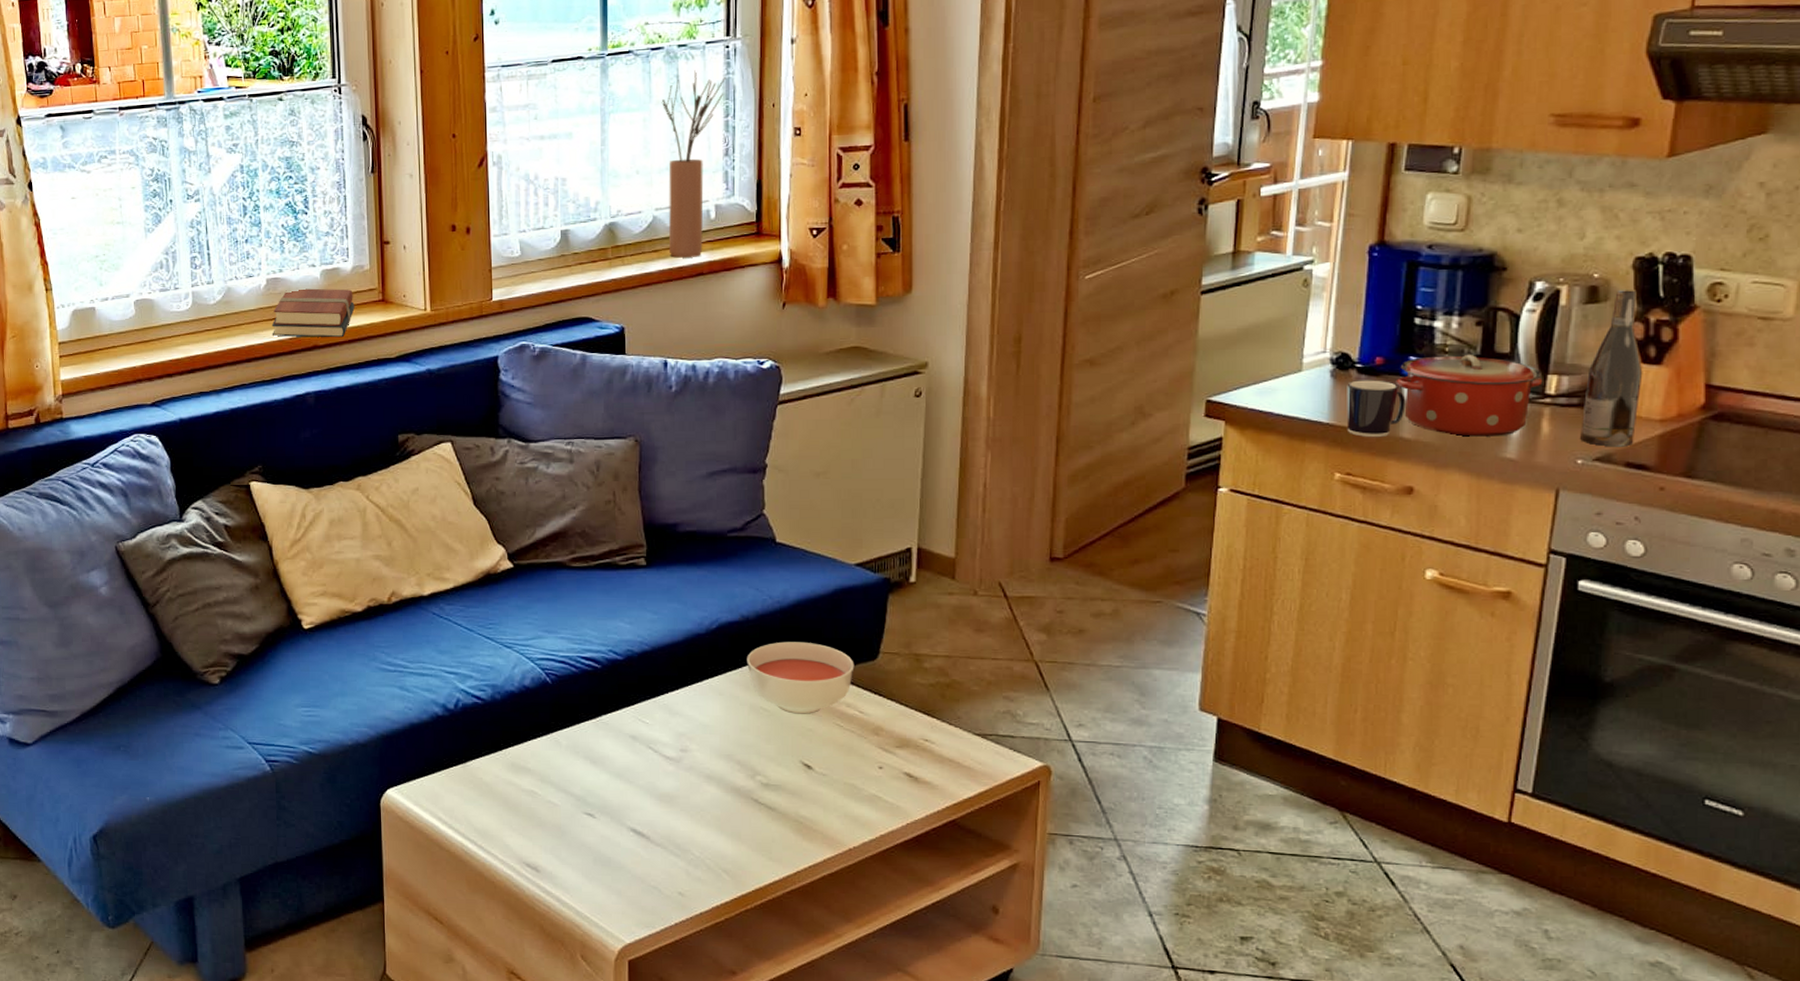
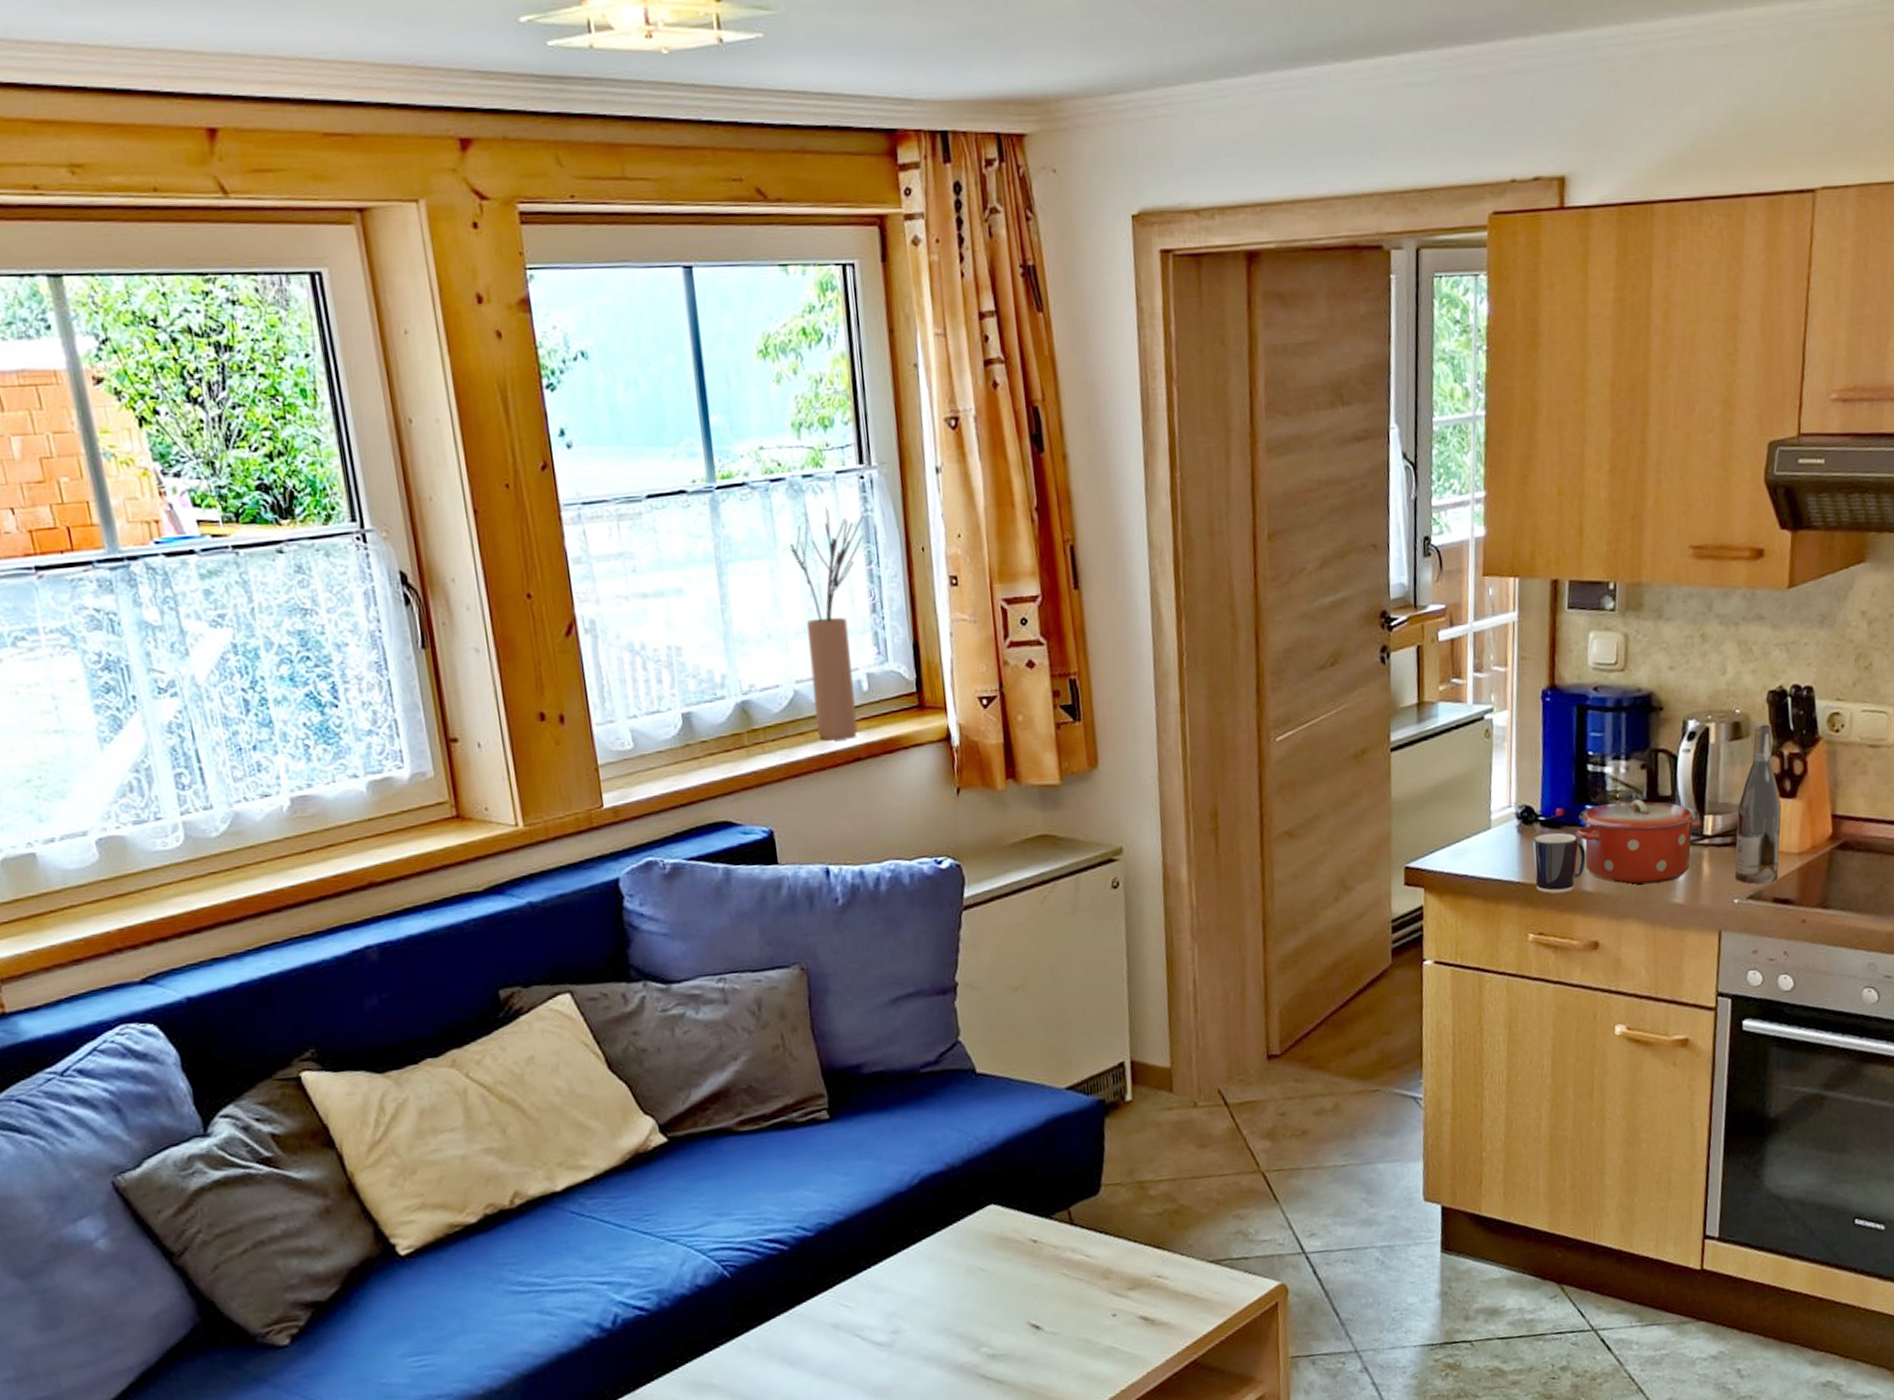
books: present [271,288,355,338] -> none [305,805,421,874]
bowl: present [747,641,854,714] -> none [956,1184,1076,1270]

